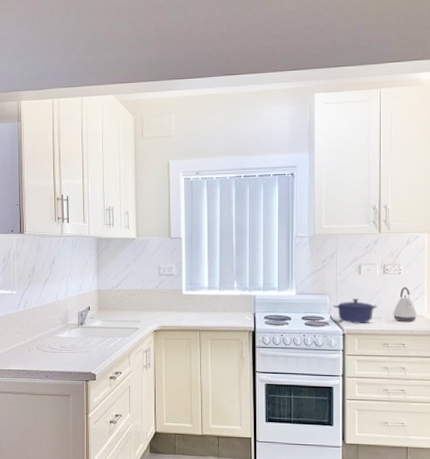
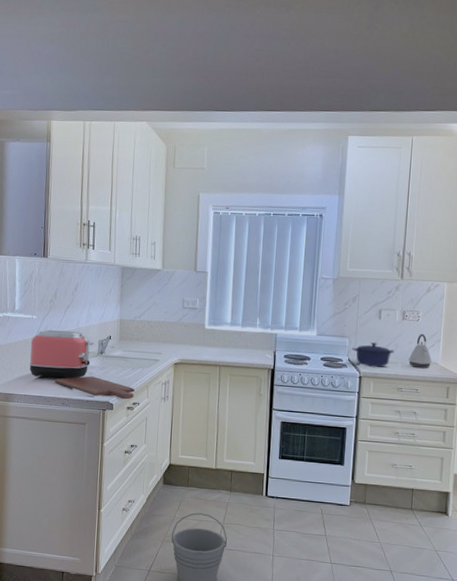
toaster: none [12,304,74,351] -> present [29,329,94,379]
cutting board: none [37,348,116,370] -> present [54,376,135,400]

